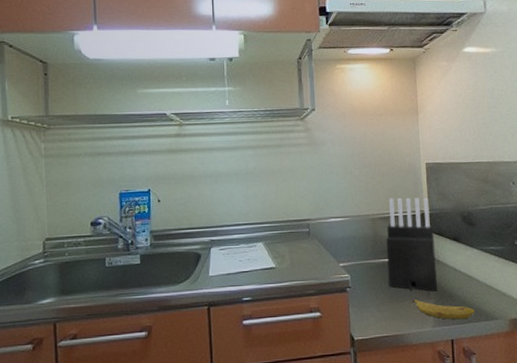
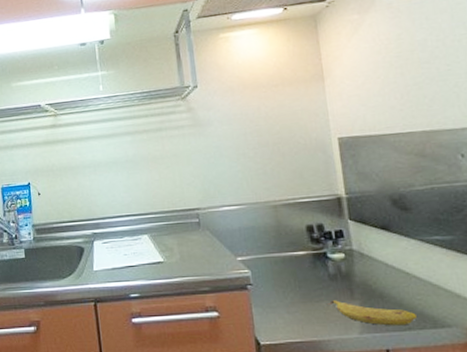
knife block: present [386,197,437,292] -> none [292,178,363,291]

